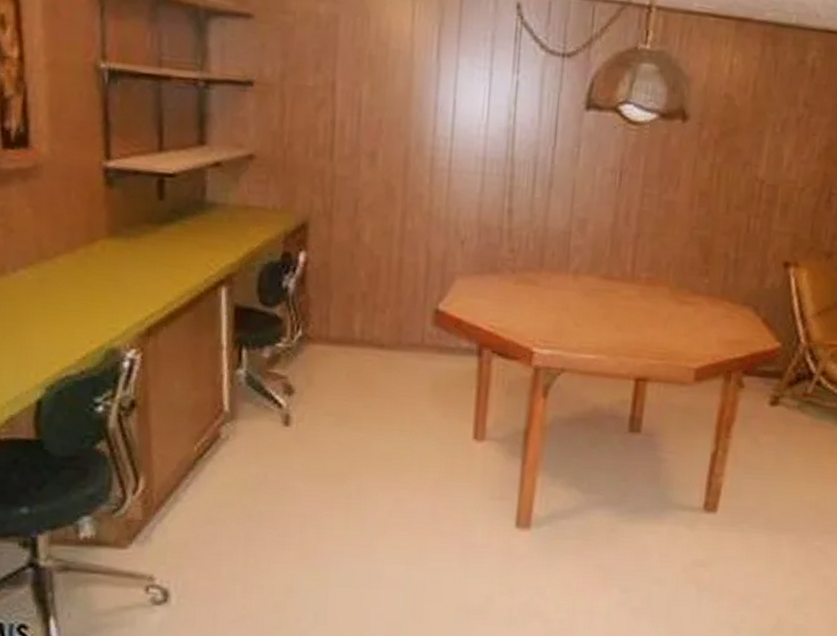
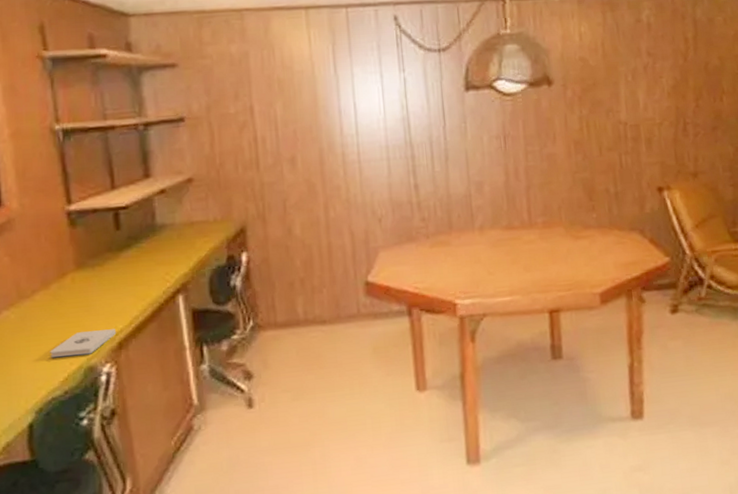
notepad: none [68,308,147,335] -> present [50,329,117,358]

